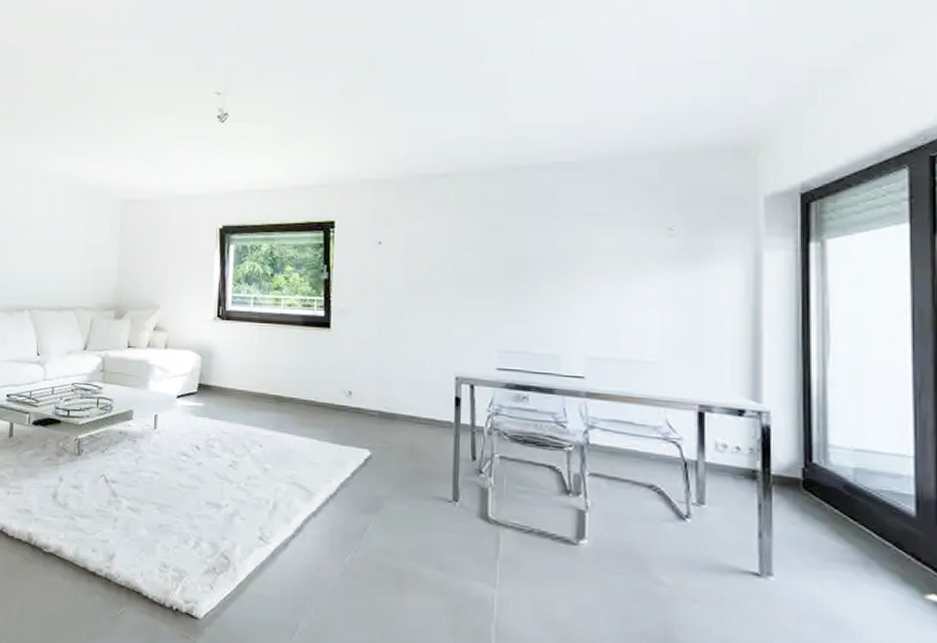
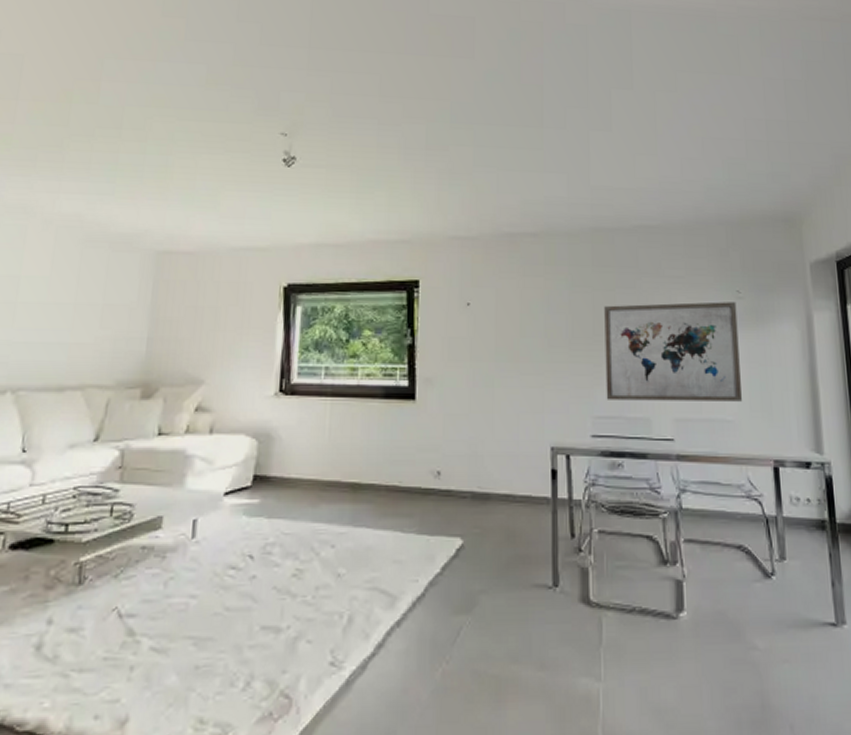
wall art: none [513,240,667,343] -> present [604,302,742,402]

